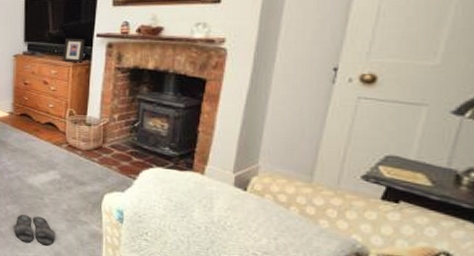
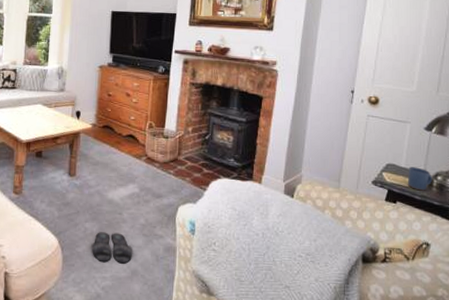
picture frame: present [63,38,85,63] -> none [144,52,165,77]
mug: none [418,160,461,190] -> present [407,167,432,191]

